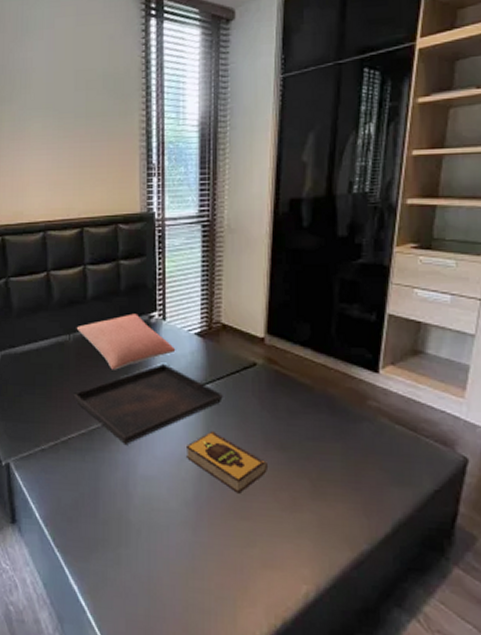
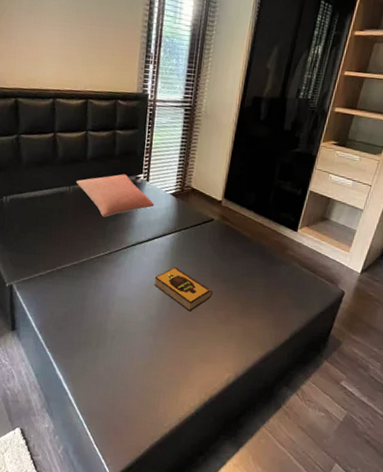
serving tray: present [73,364,223,444] -> none [69,215,186,274]

